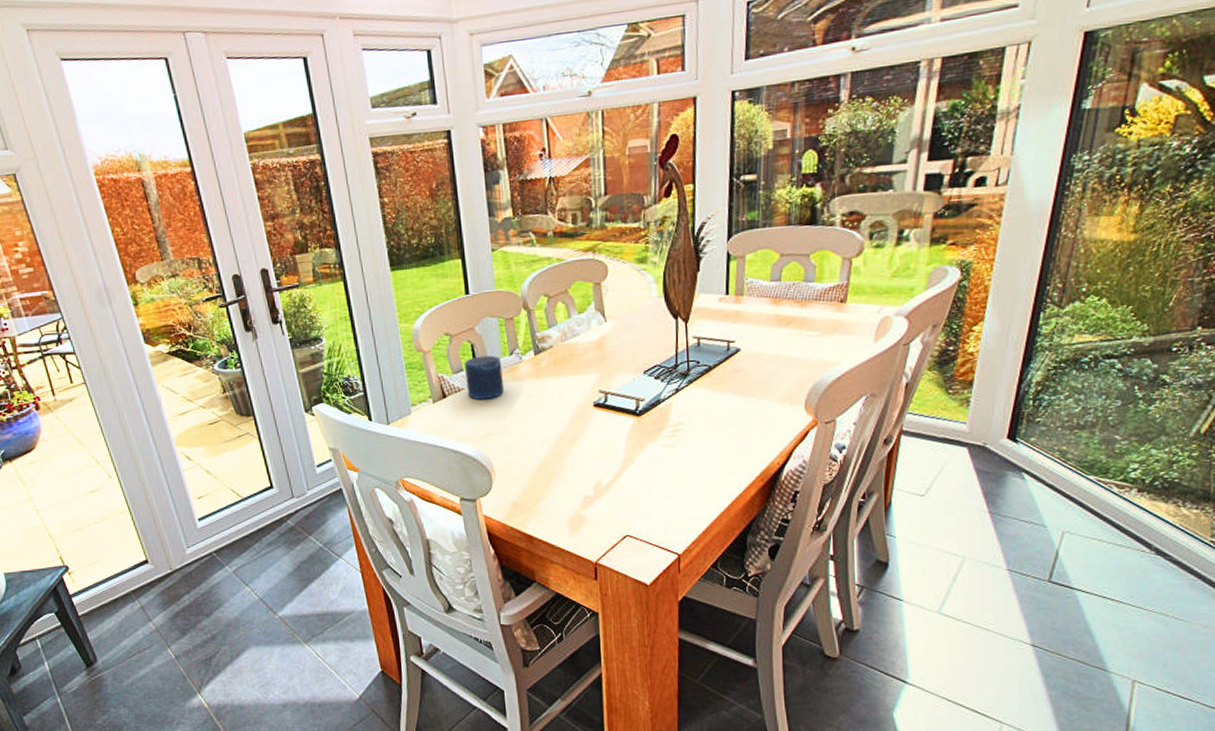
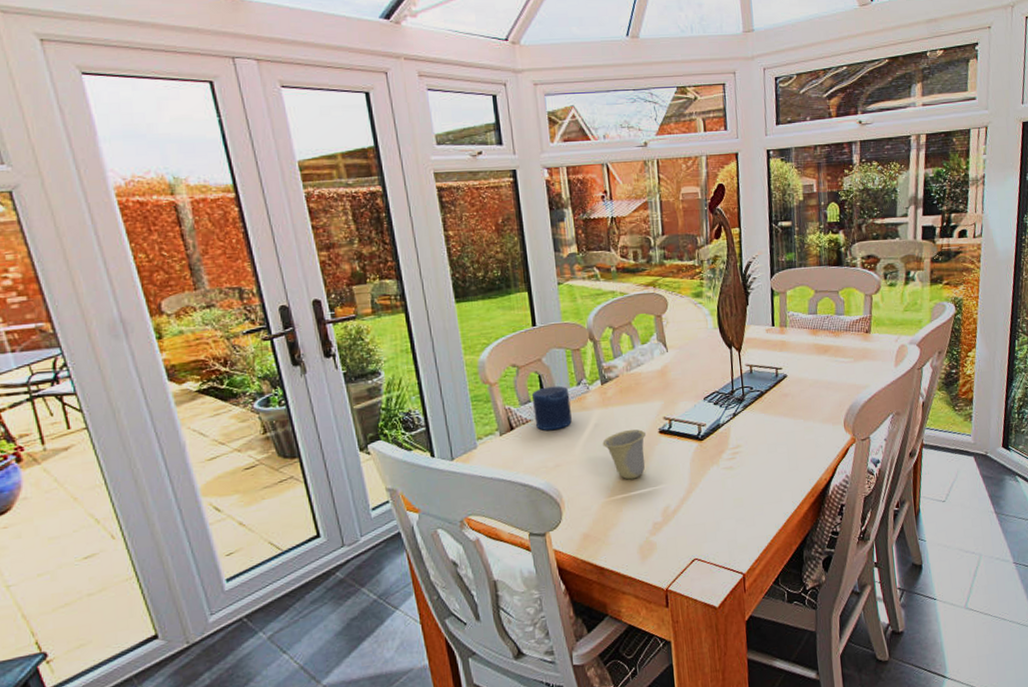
cup: none [534,401,579,452] -> present [602,429,646,480]

